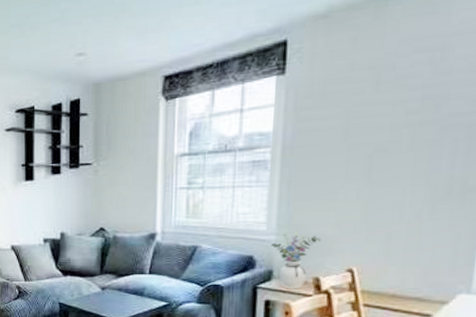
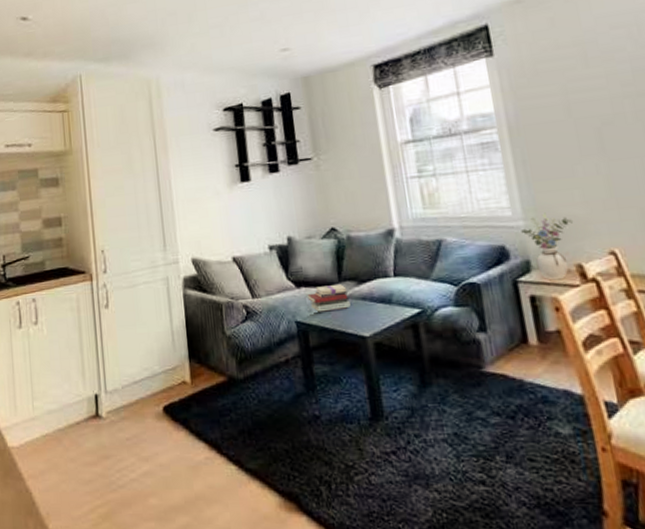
books: none [72,276,107,298] -> present [307,284,351,312]

